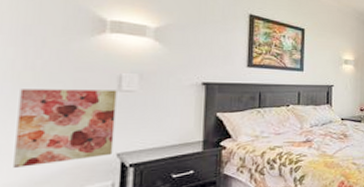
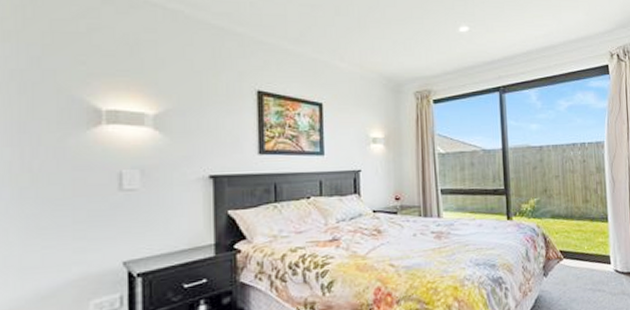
wall art: present [13,89,117,168] -> none [19,189,119,281]

